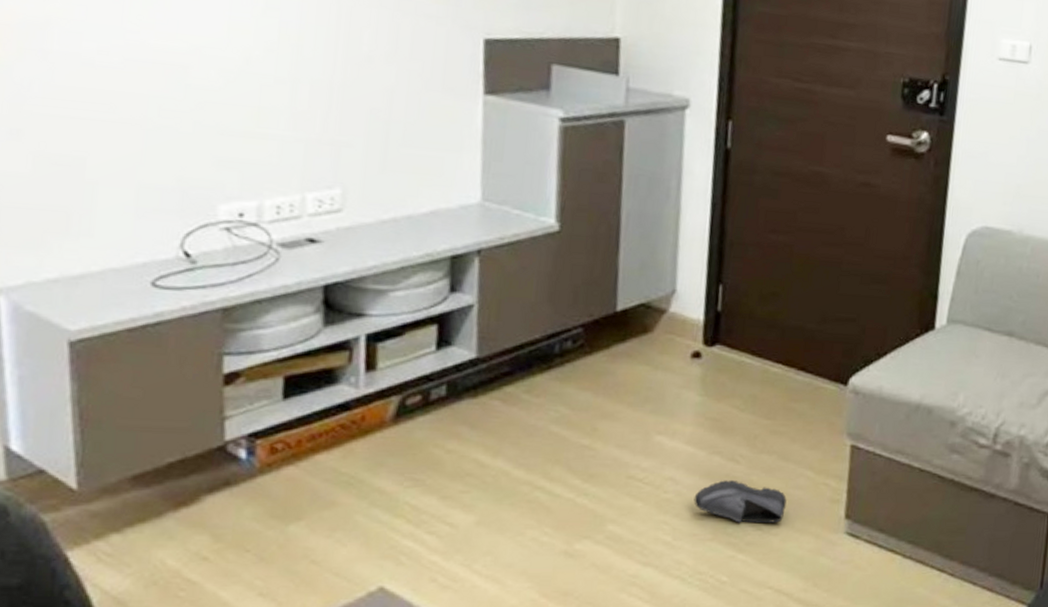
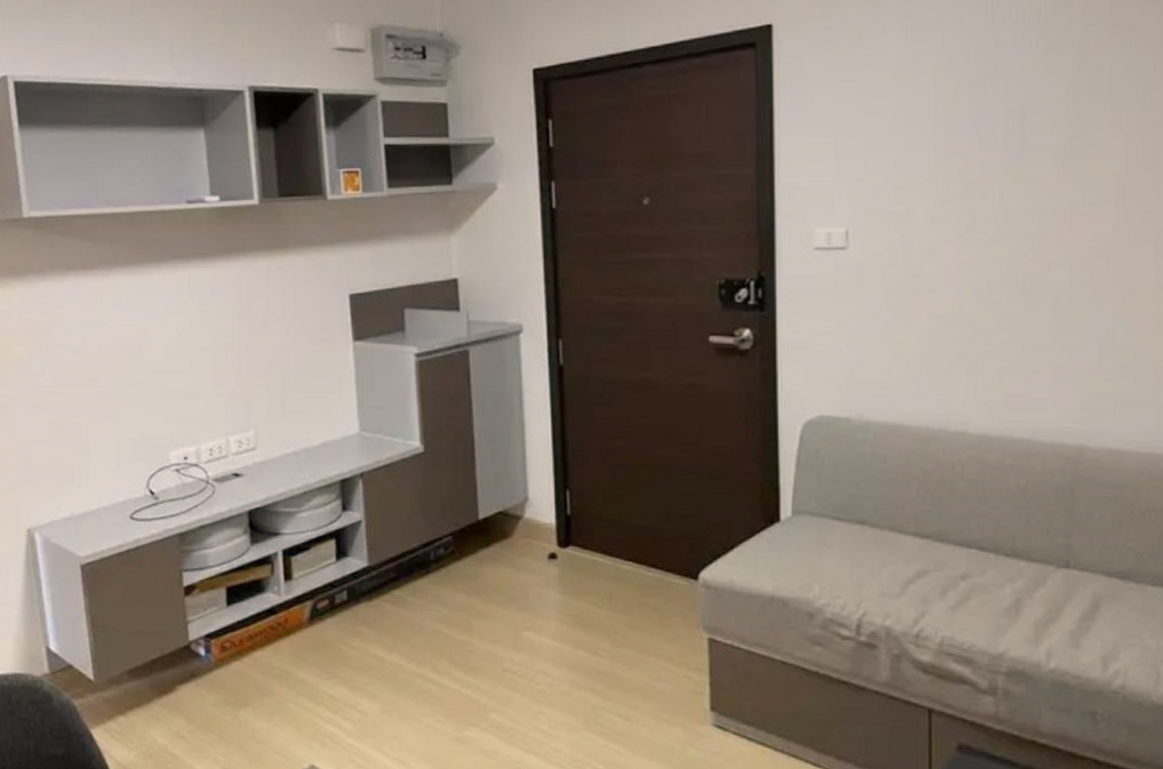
shoe: present [694,480,787,523] -> none [564,673,651,714]

